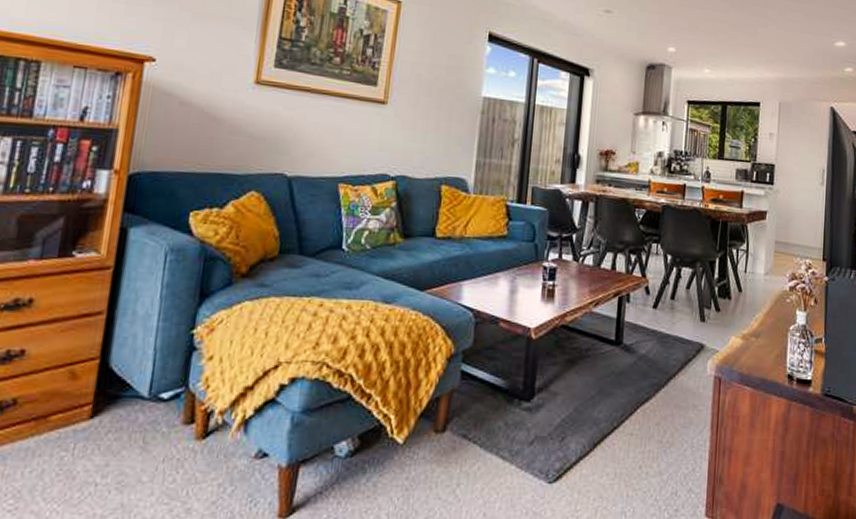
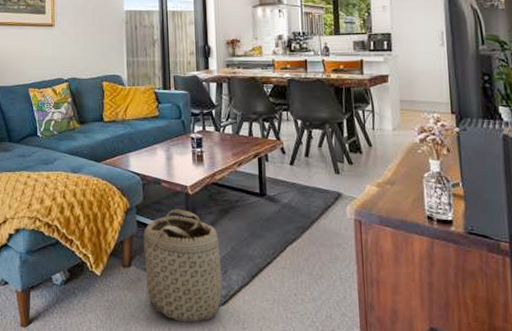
basket: none [460,357,563,505] -> present [143,209,224,323]

